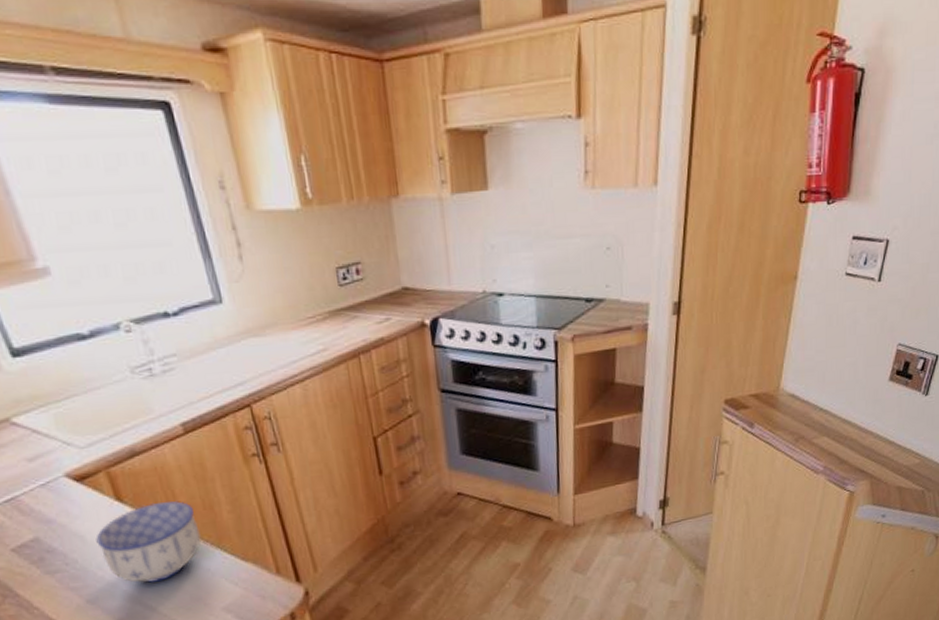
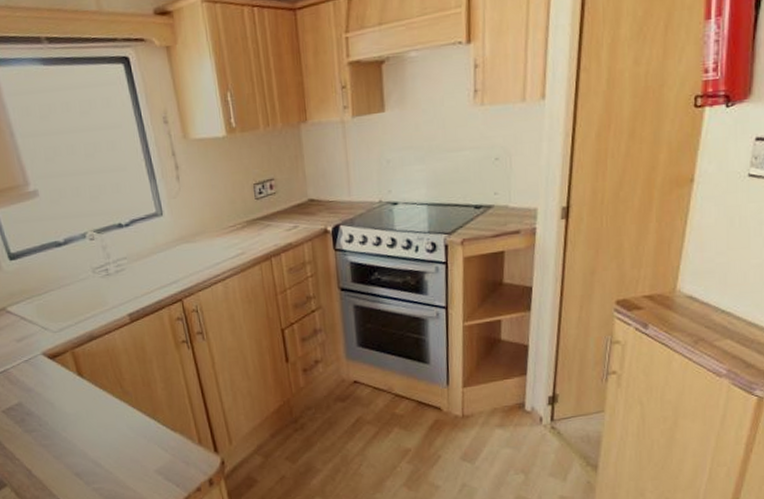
bowl: present [96,500,201,583] -> none [62,377,140,445]

